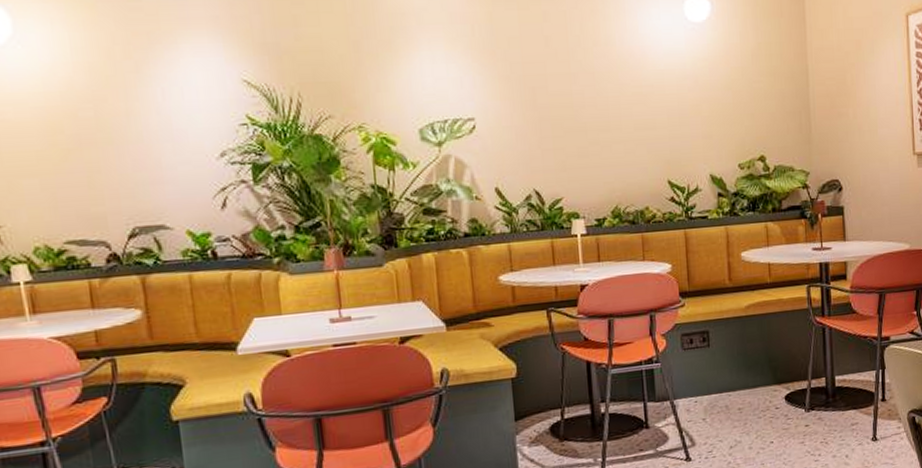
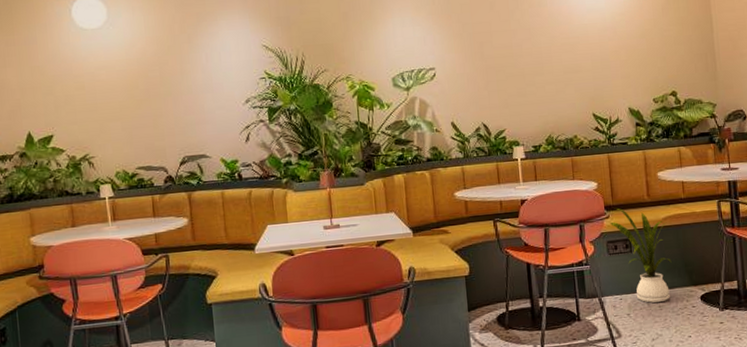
house plant: none [684,294,754,405] -> present [609,208,672,303]

